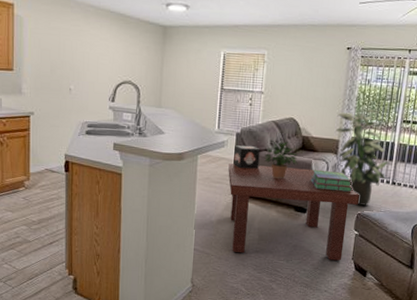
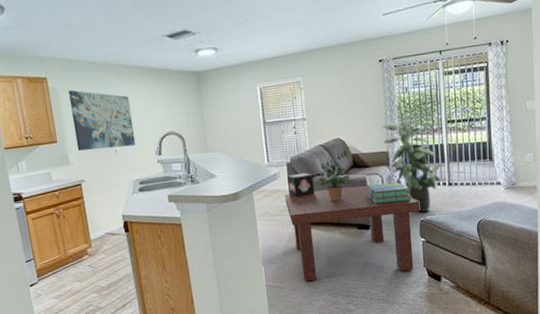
wall art: none [32,20,92,88] -> present [68,90,136,151]

